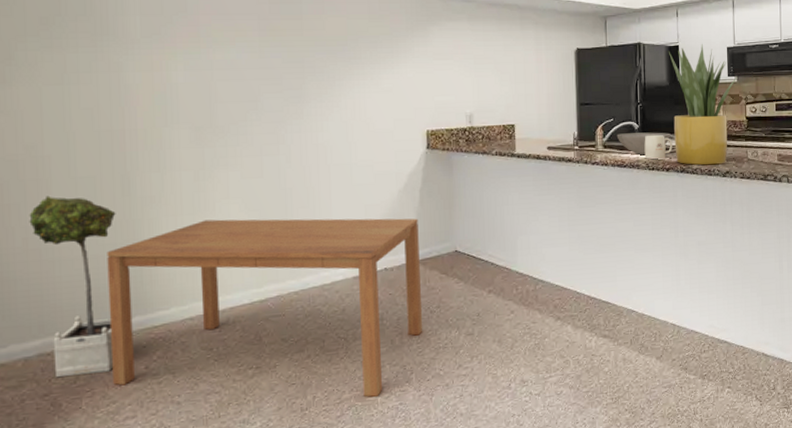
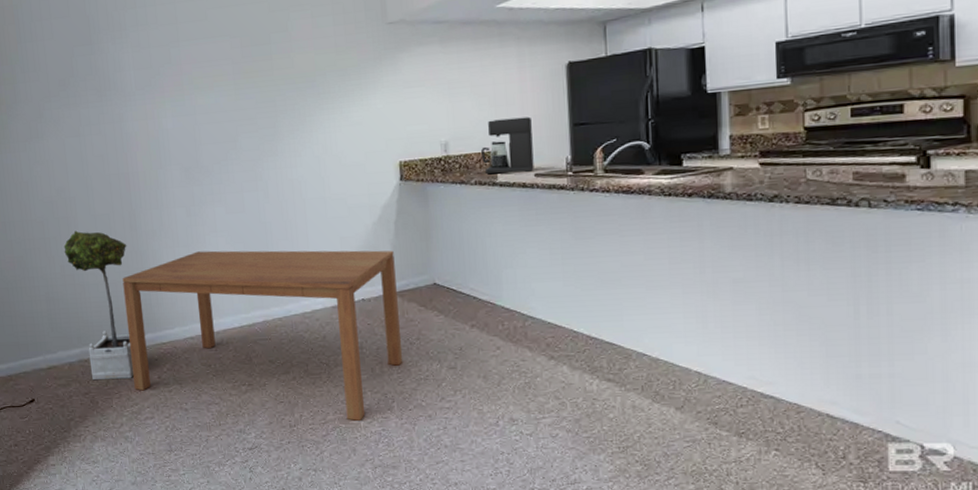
coffee maker: none [502,94,547,146] -> present [481,116,534,175]
bowl: present [616,132,671,156] -> none [621,151,694,180]
mug: present [644,134,672,160] -> none [657,154,696,184]
planter: present [669,44,738,166] -> none [691,42,792,189]

